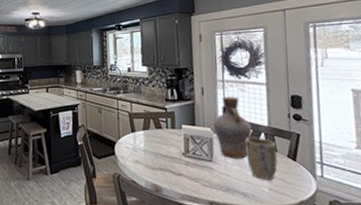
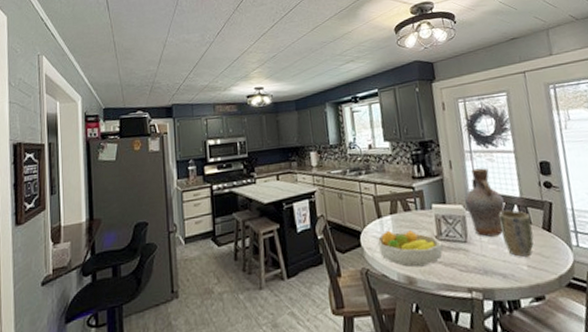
fruit bowl: none [129,143,189,178] -> present [376,230,443,267]

